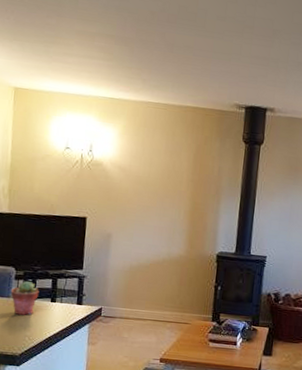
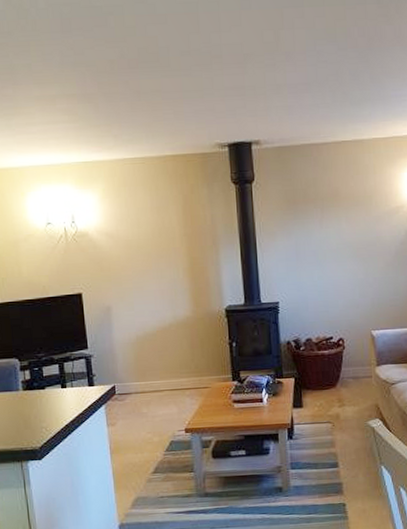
potted succulent: present [10,281,39,315] -> none [18,369,48,407]

